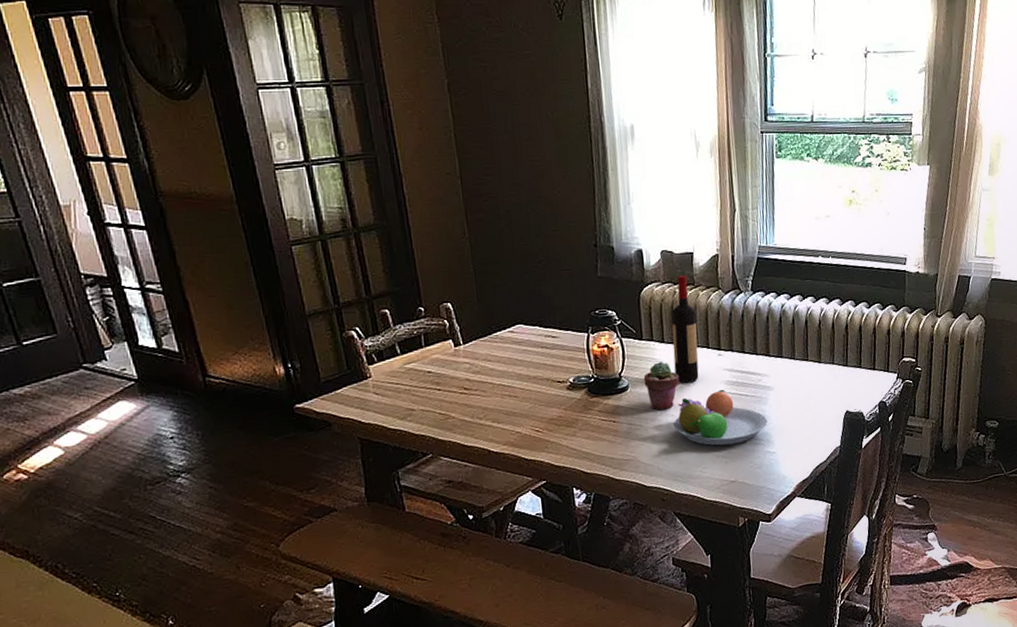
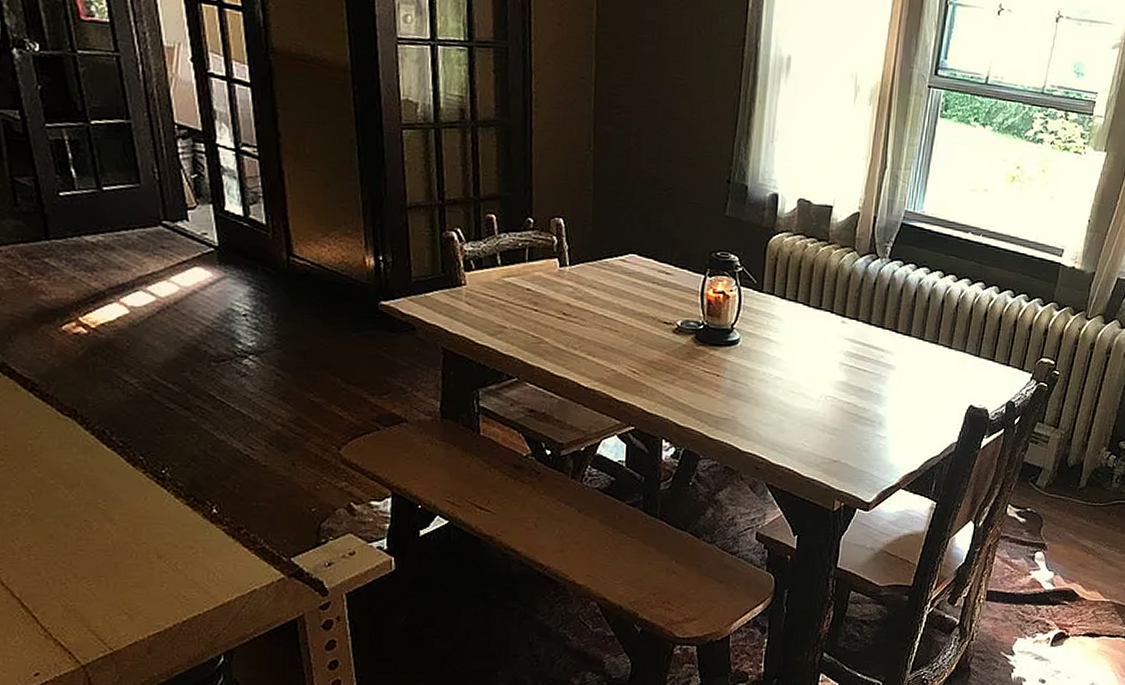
potted succulent: present [643,361,680,410] -> none [756,318,796,372]
wine bottle: present [671,274,699,383] -> none [792,228,826,347]
fruit bowl: present [673,390,768,446] -> none [780,360,883,421]

